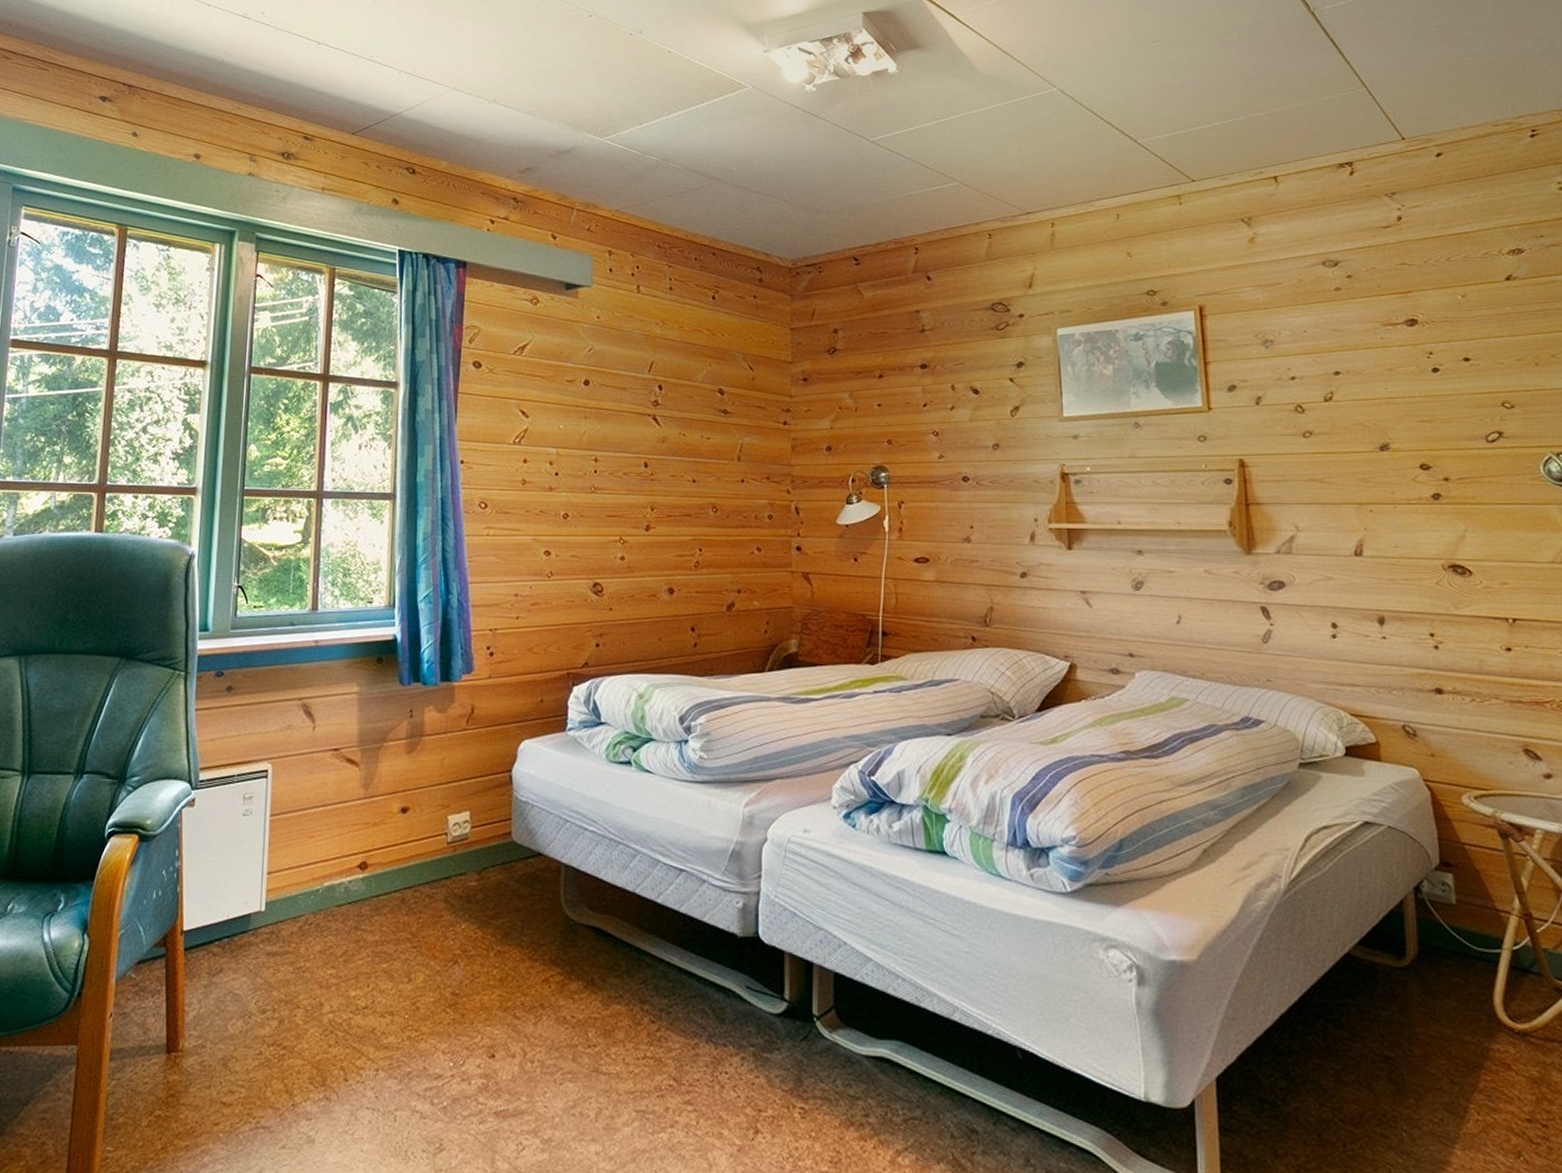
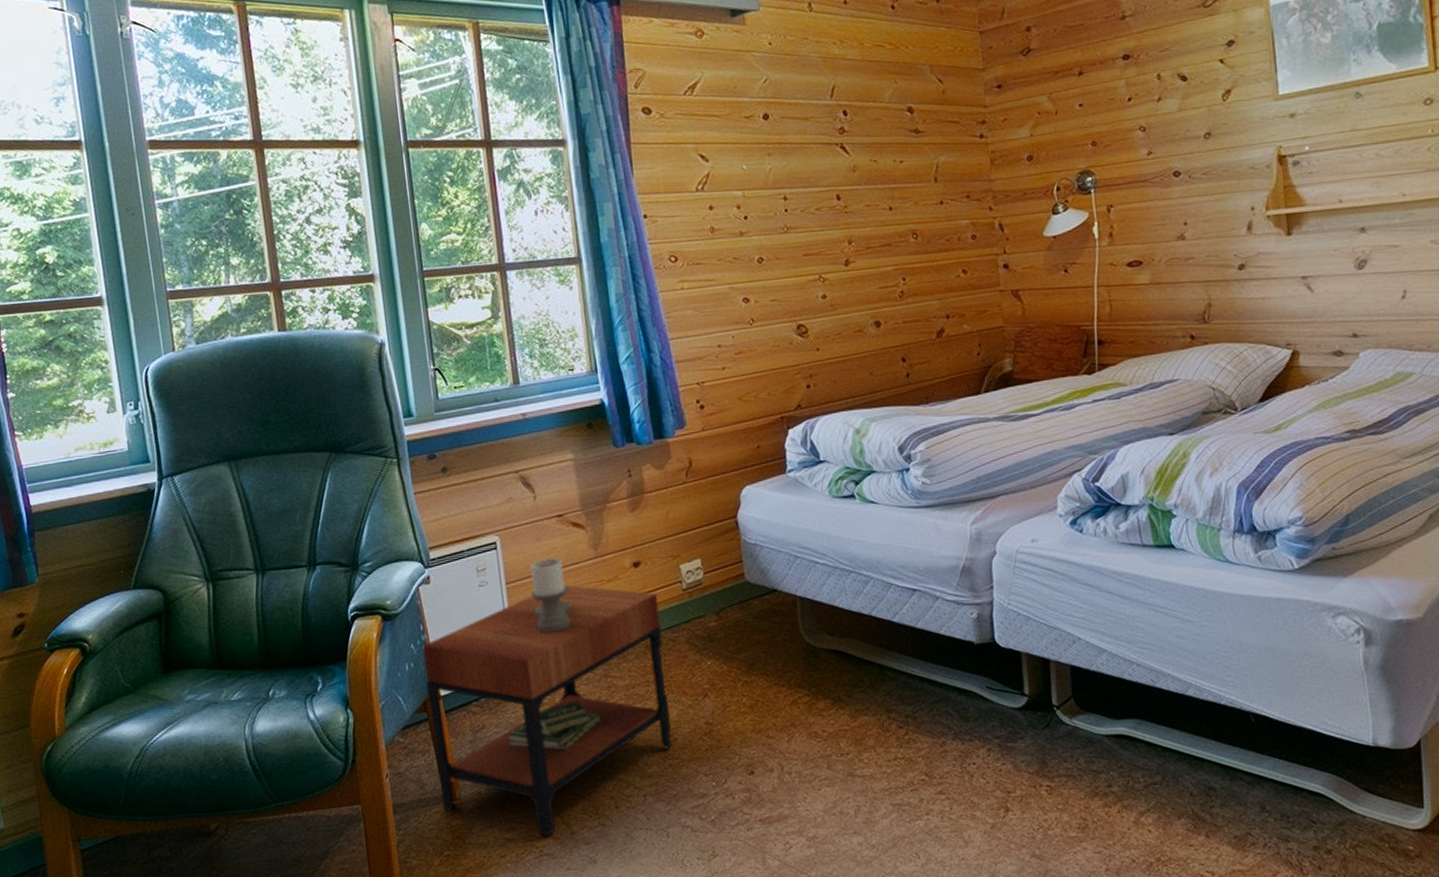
side table: none [163,792,421,1106] -> present [423,557,672,837]

